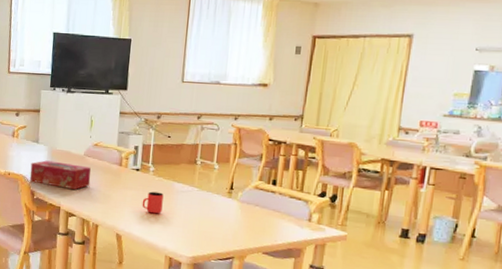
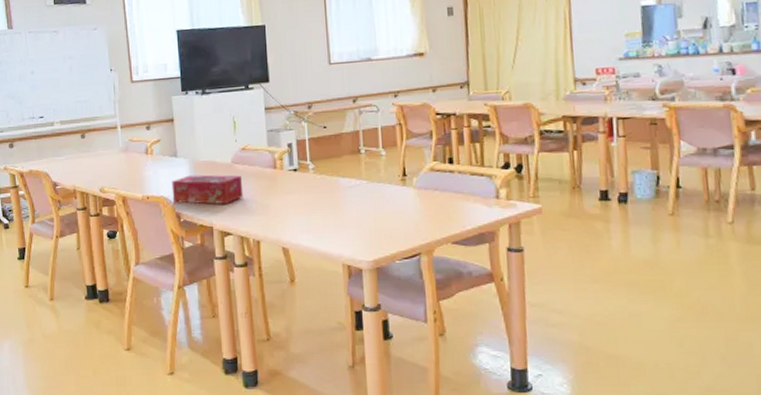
cup: present [142,191,164,214] -> none [306,192,330,218]

